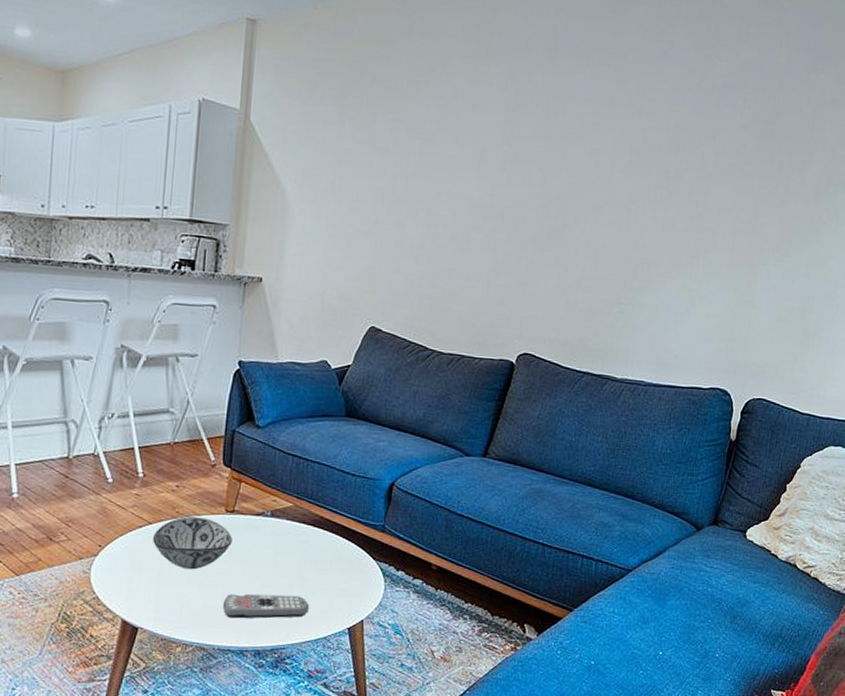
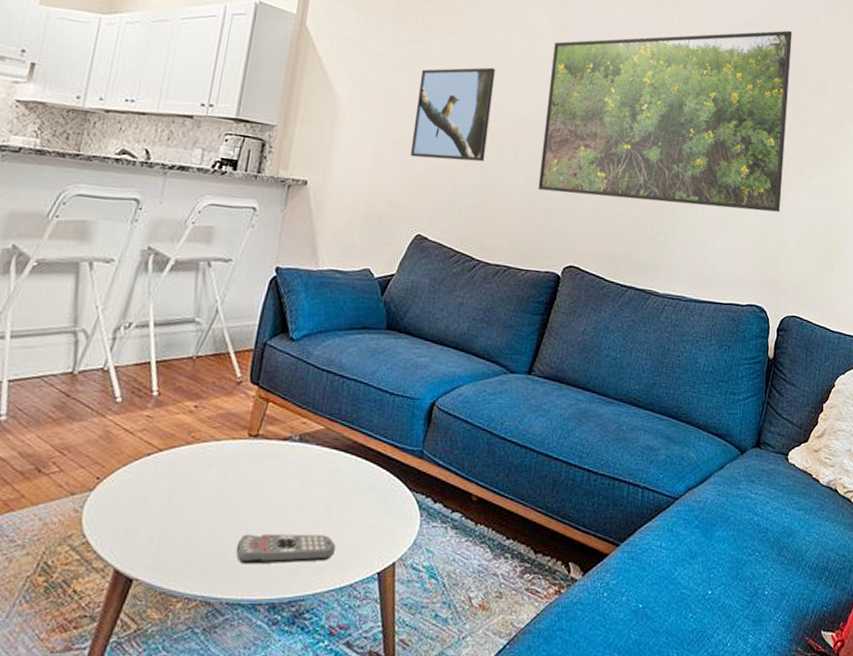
decorative bowl: present [152,516,232,570] -> none [160,441,254,506]
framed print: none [360,153,445,253] -> present [410,67,495,162]
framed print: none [491,92,776,293] -> present [538,30,792,212]

